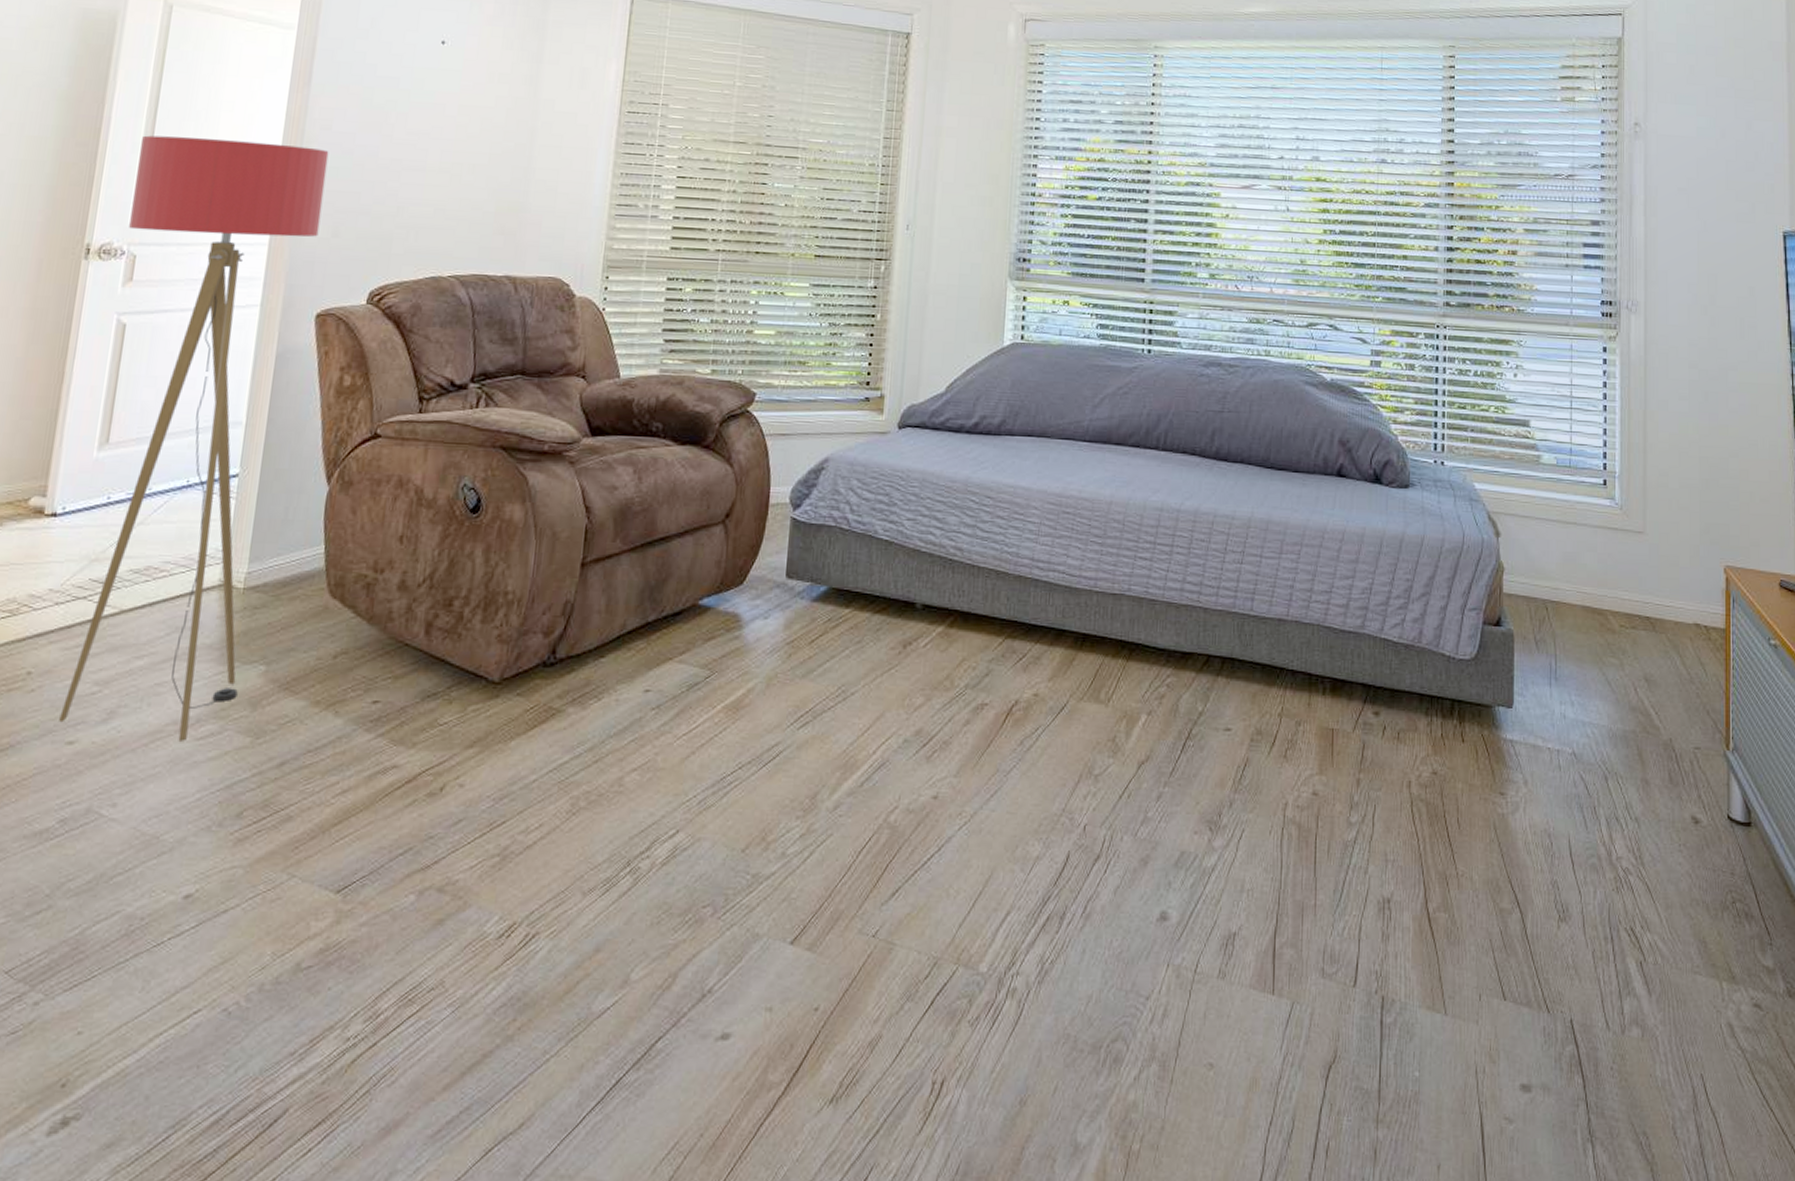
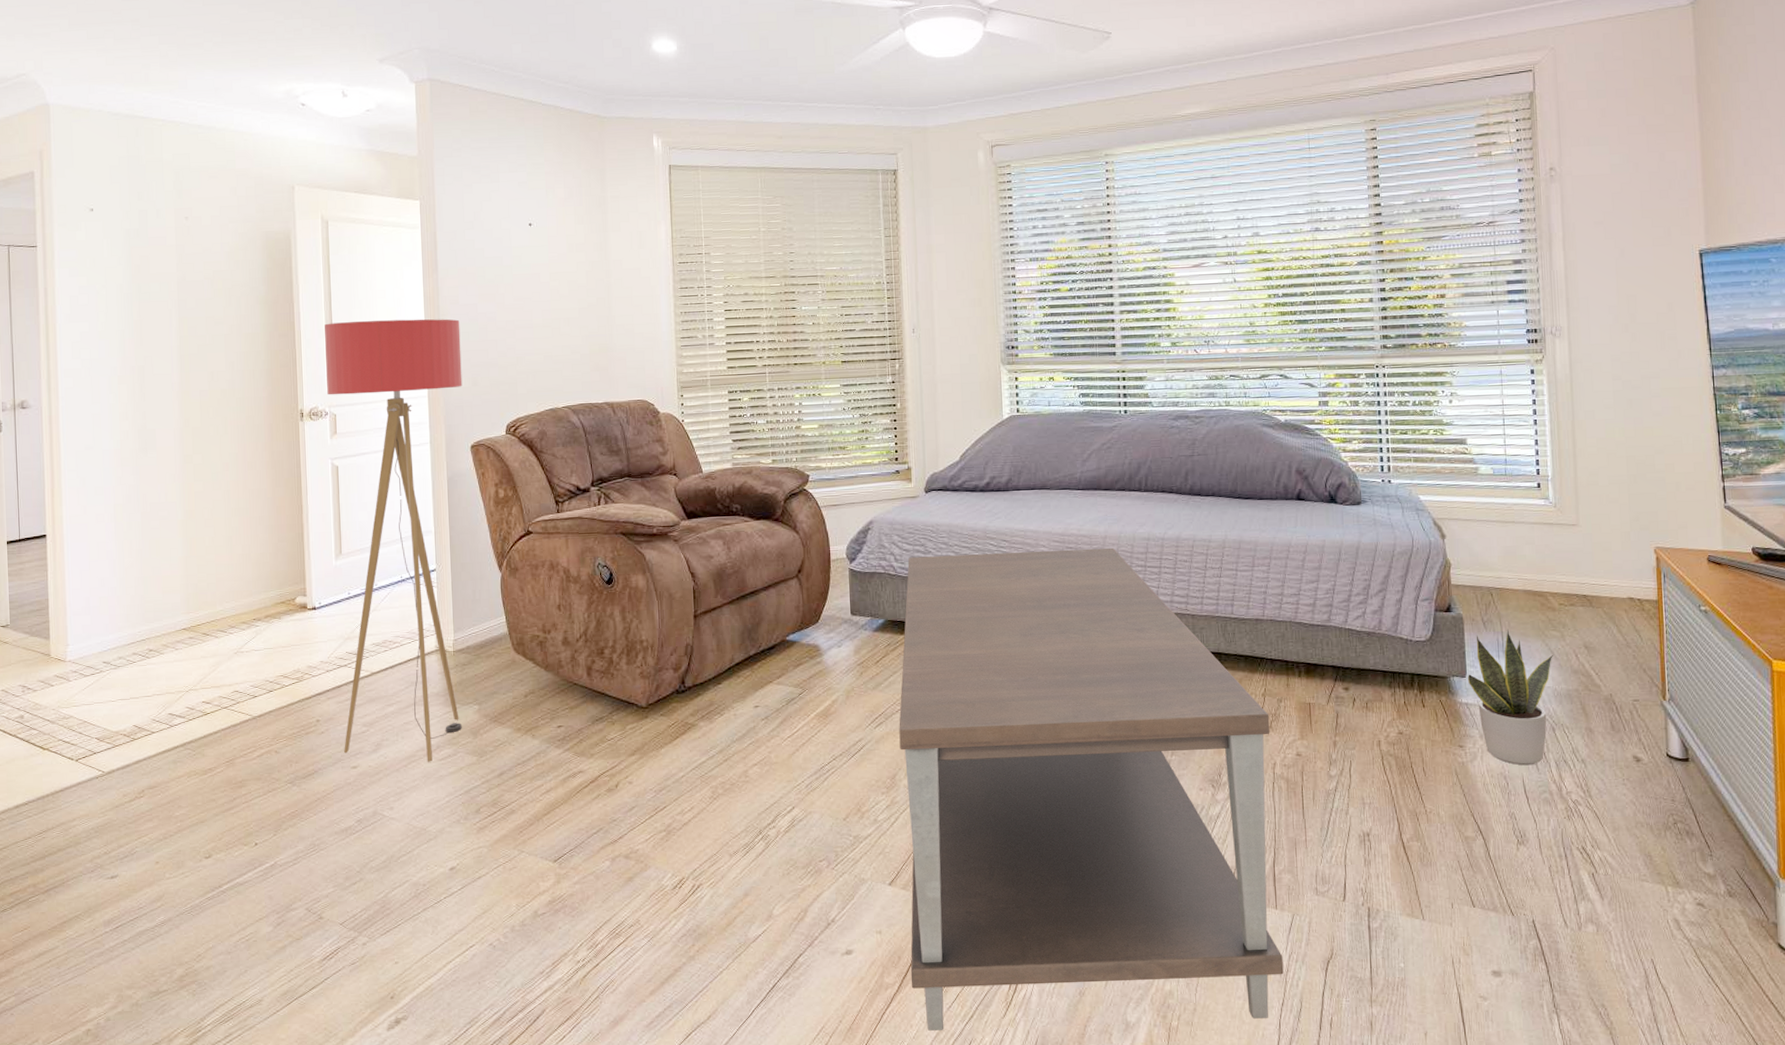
coffee table: none [802,509,1285,1151] -> present [899,547,1284,1031]
potted plant: none [1514,651,1611,822] -> present [1467,629,1554,766]

